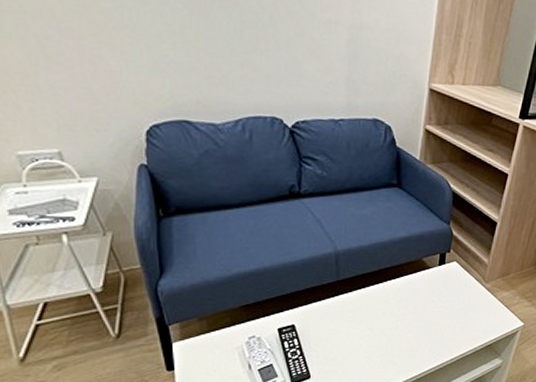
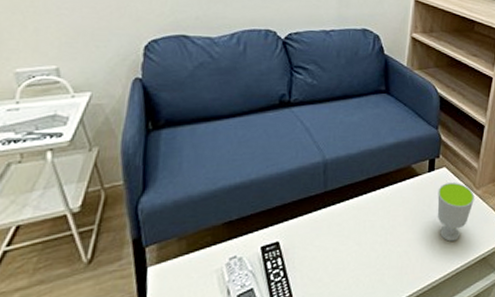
cup: none [446,276,483,330] -> present [437,183,474,242]

